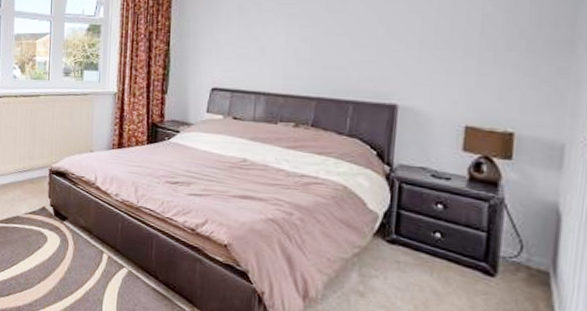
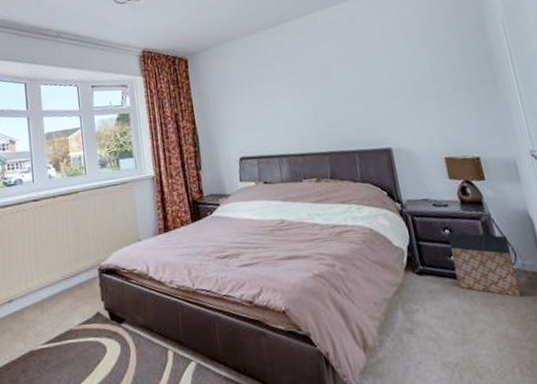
bag: none [434,207,518,291] -> present [447,231,521,297]

